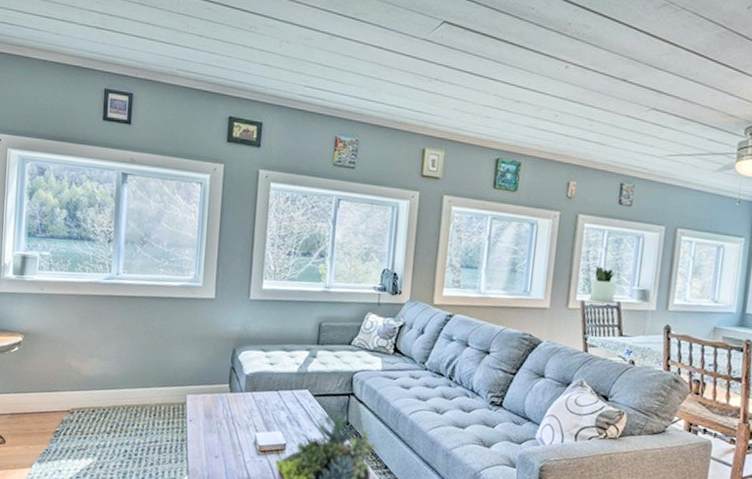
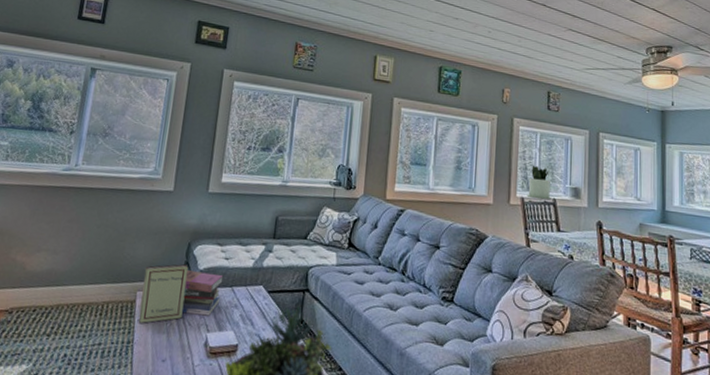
book: none [190,369,235,424] -> present [138,264,189,324]
books: none [230,375,269,418] -> present [181,270,224,316]

